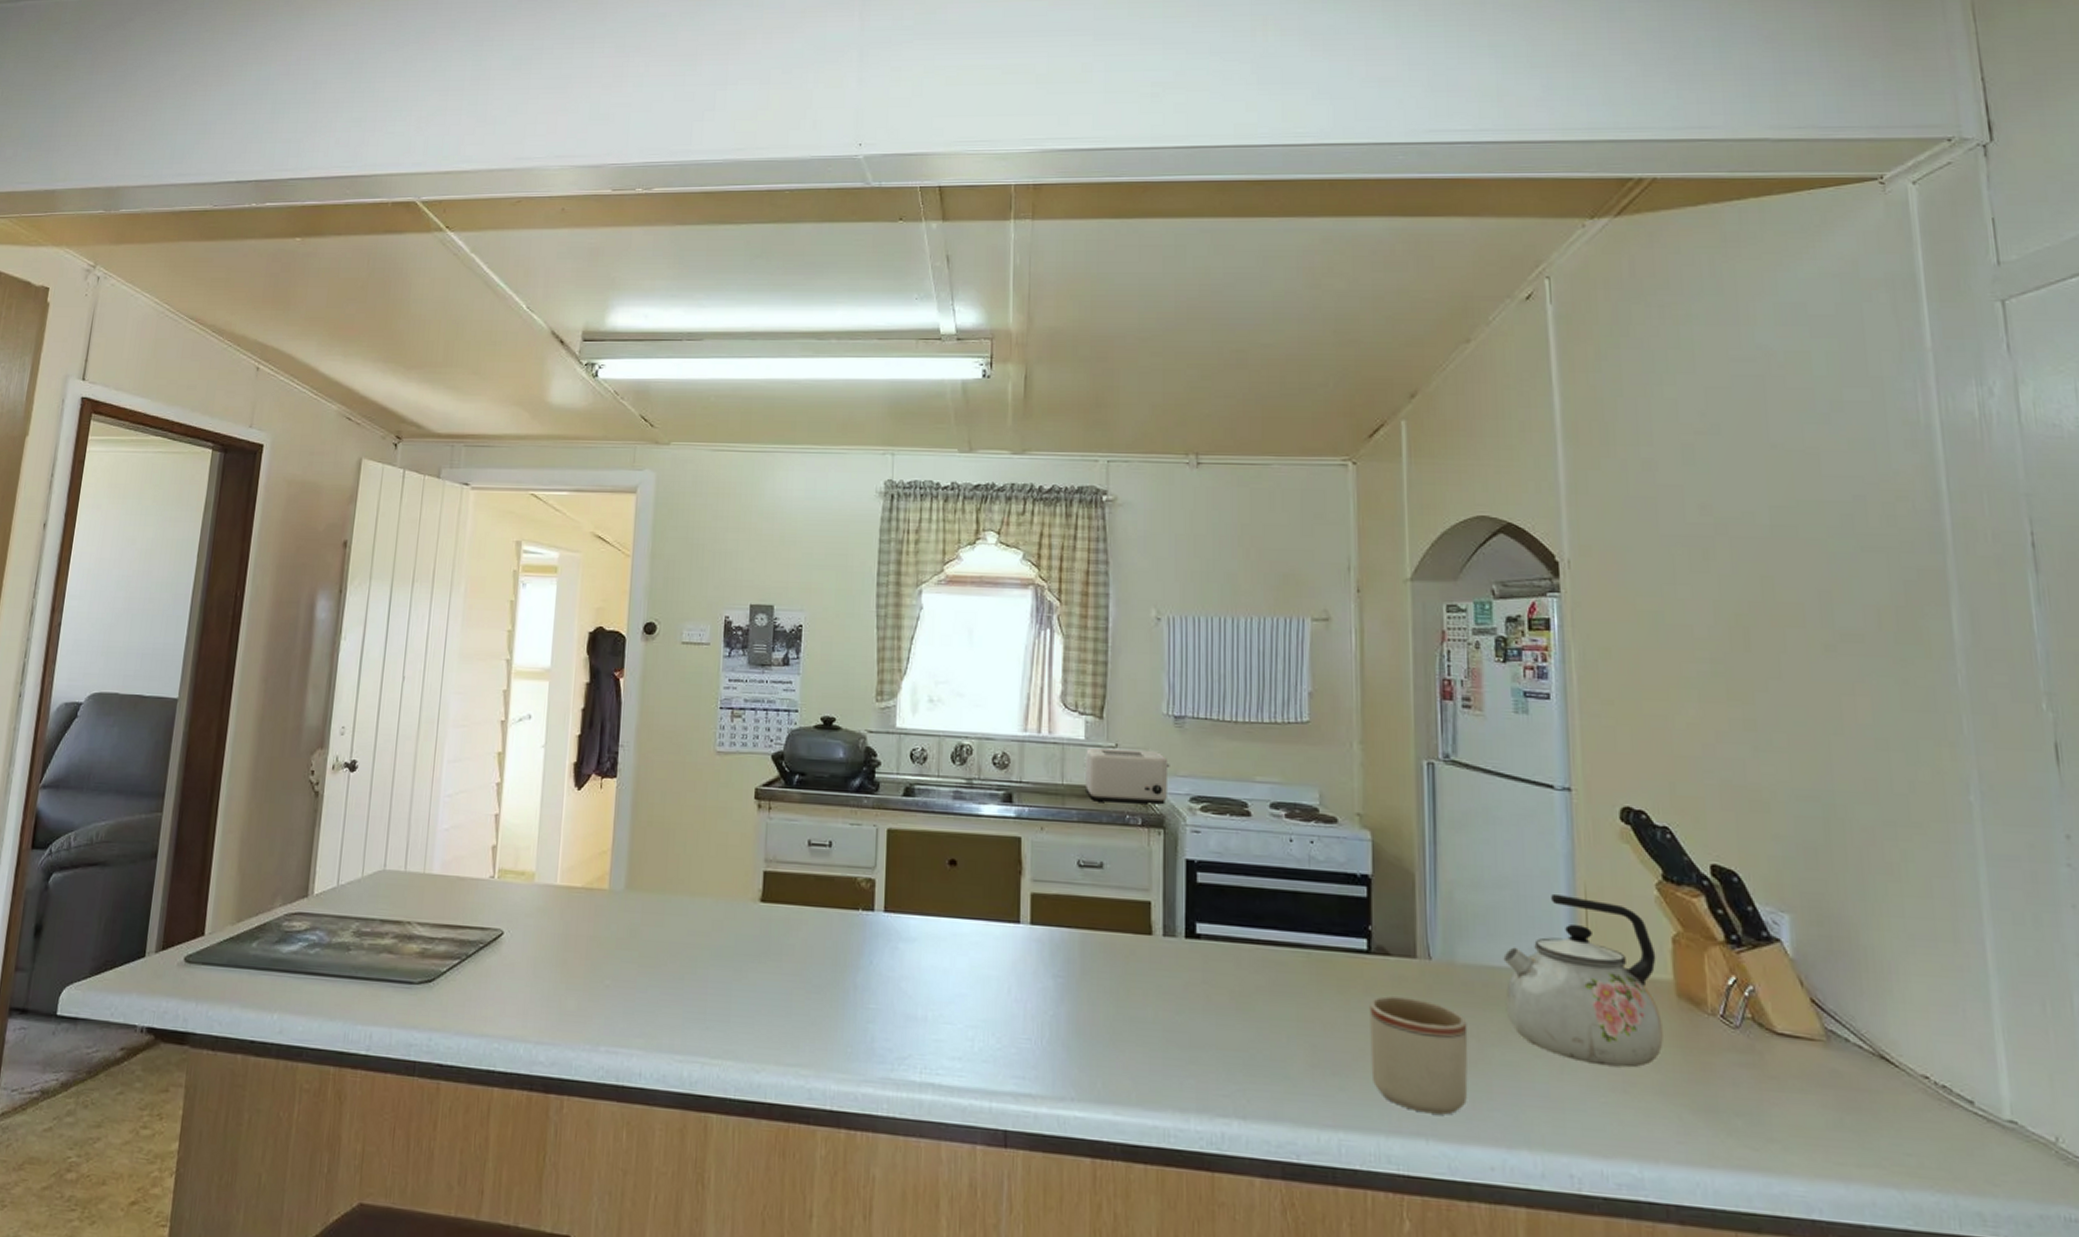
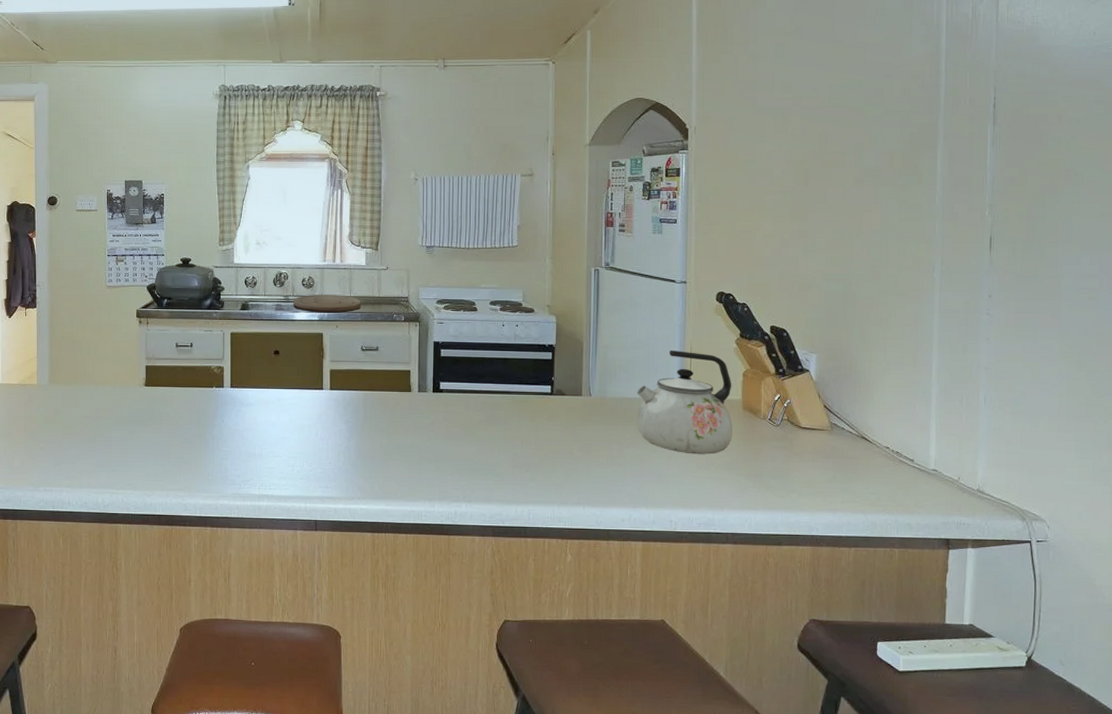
cutting board: none [979,779,1078,809] -> present [293,295,361,313]
toaster: present [1085,747,1170,805] -> none [366,270,424,307]
mug: present [1369,996,1468,1115] -> none [550,421,612,491]

